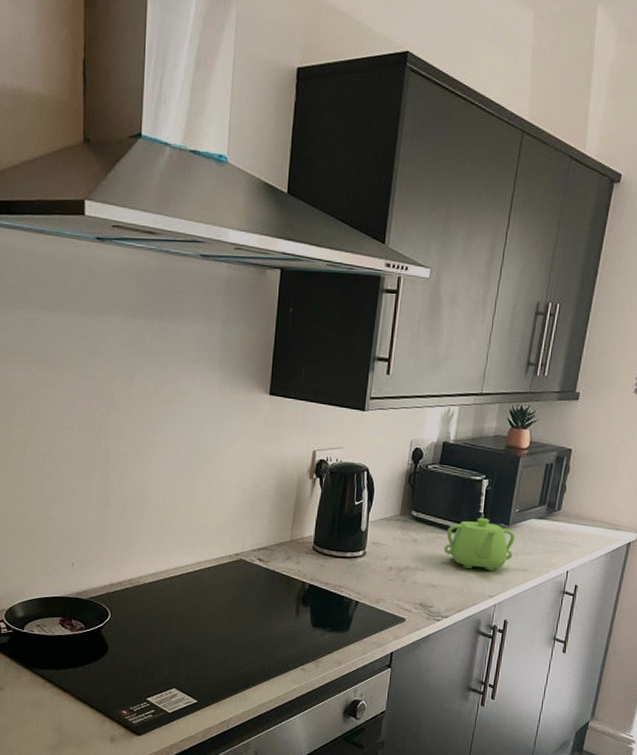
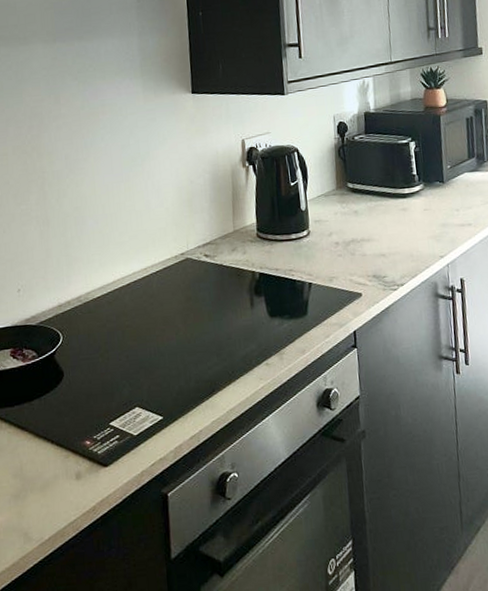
teapot: present [444,517,515,571] -> none [385,179,454,232]

